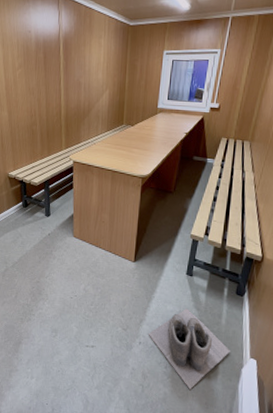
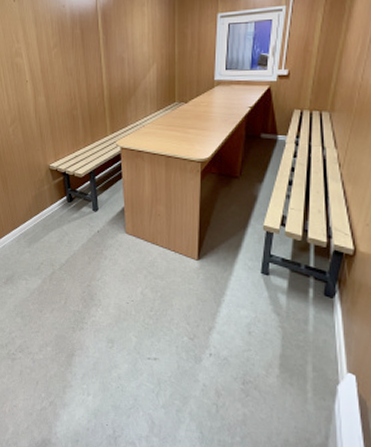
boots: present [148,308,230,390] -> none [219,313,321,410]

